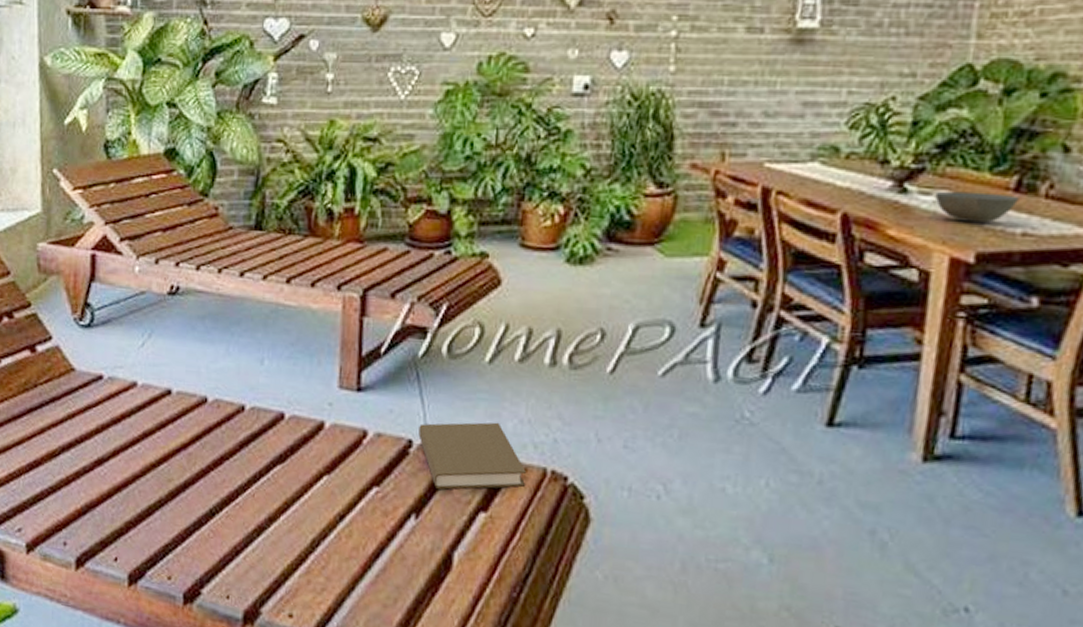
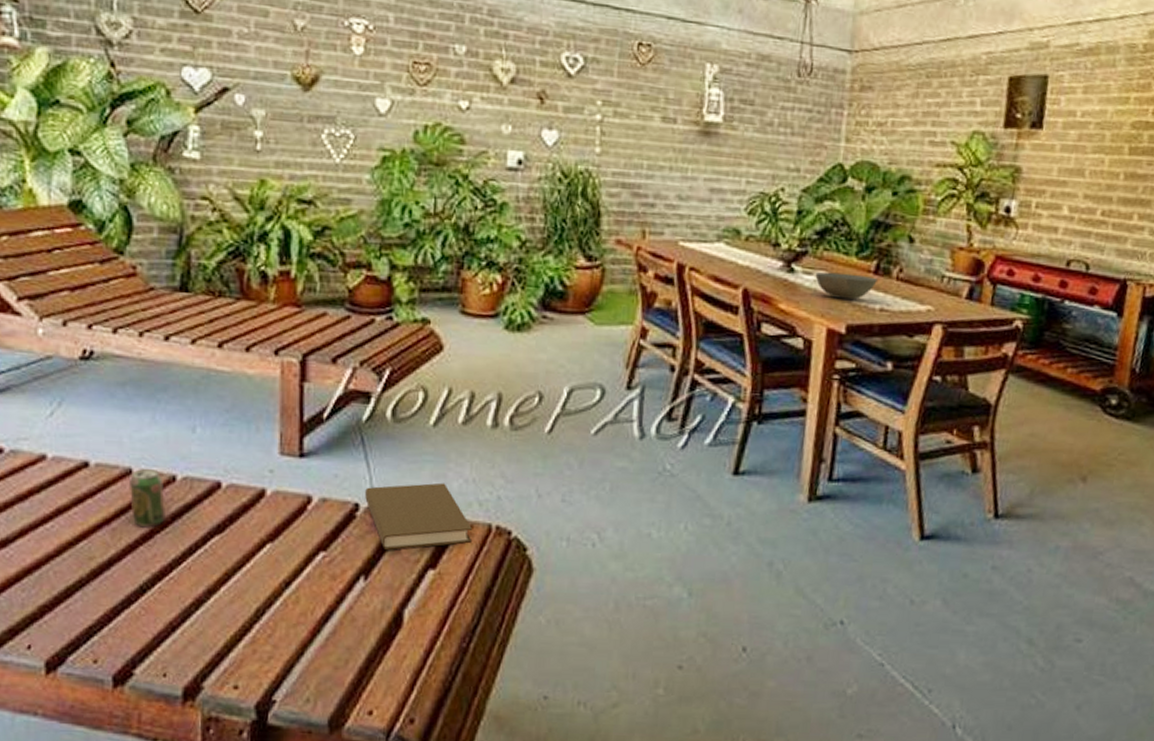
beverage can: none [205,397,235,455] -> present [130,468,165,528]

